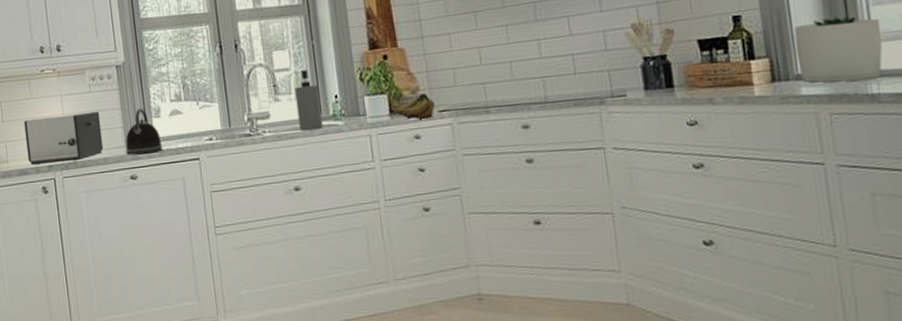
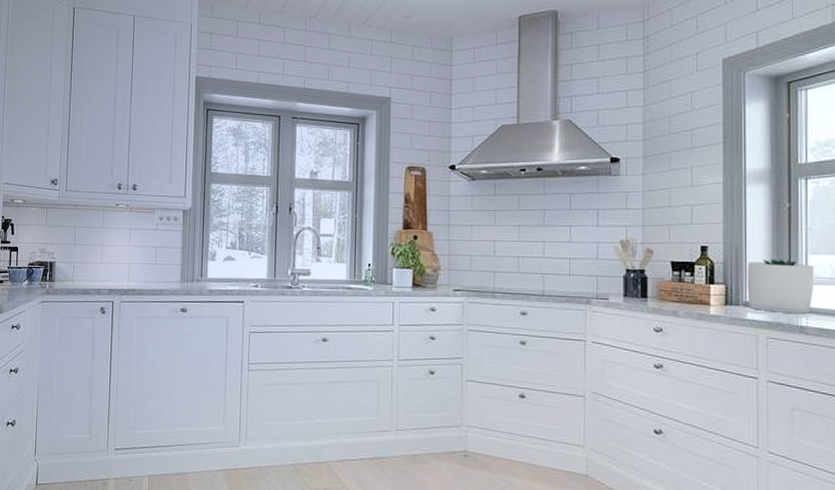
toaster: present [24,111,104,166] -> none [92,246,162,289]
kettle: present [126,108,163,156] -> none [180,250,214,291]
soap dispenser: present [289,70,324,131] -> none [332,238,356,291]
fruit: present [393,93,435,120] -> none [415,273,451,296]

